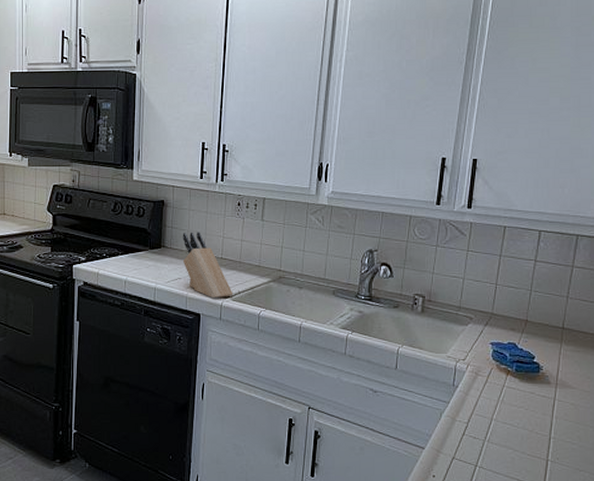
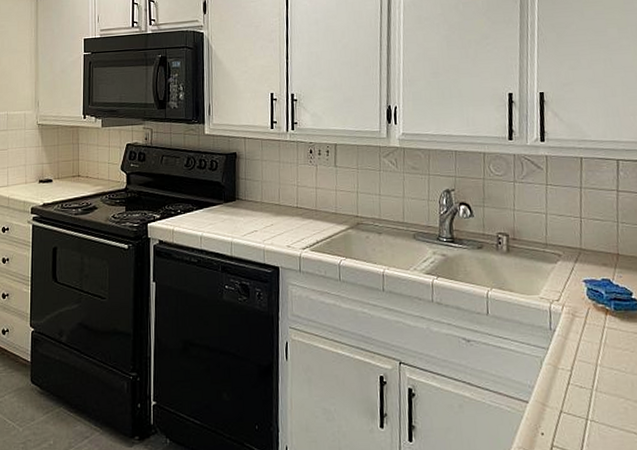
knife block: present [182,232,233,299] -> none [256,182,312,250]

